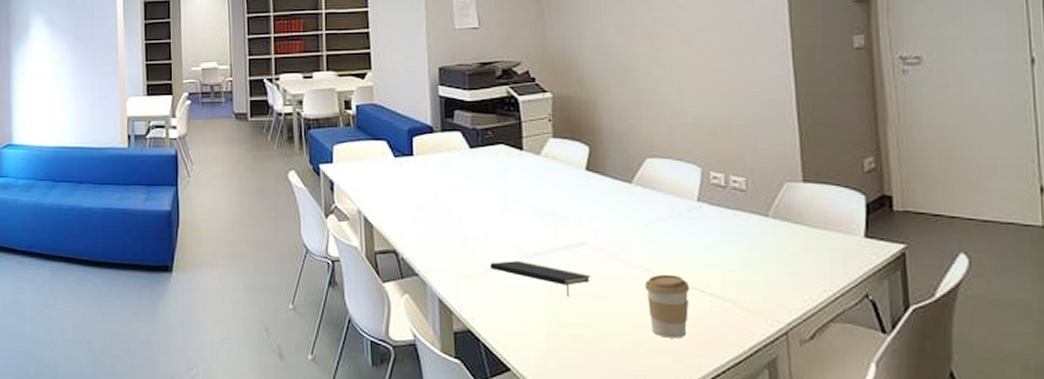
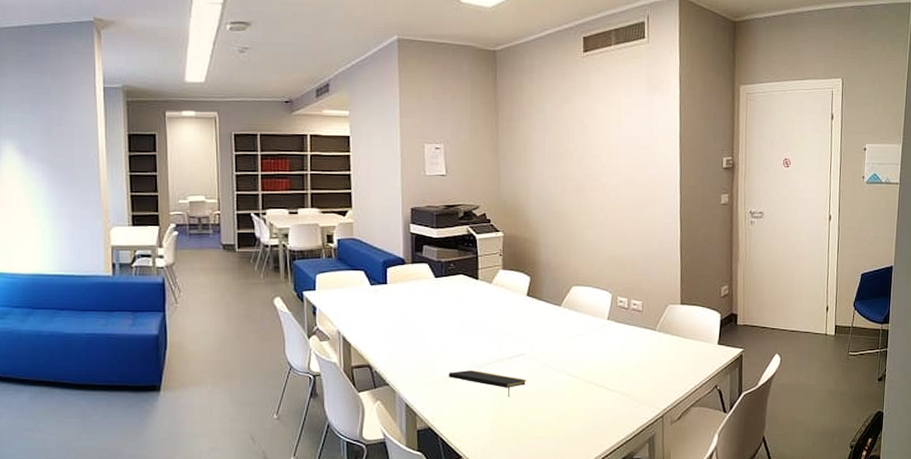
coffee cup: present [645,274,690,339] -> none [566,377,598,425]

